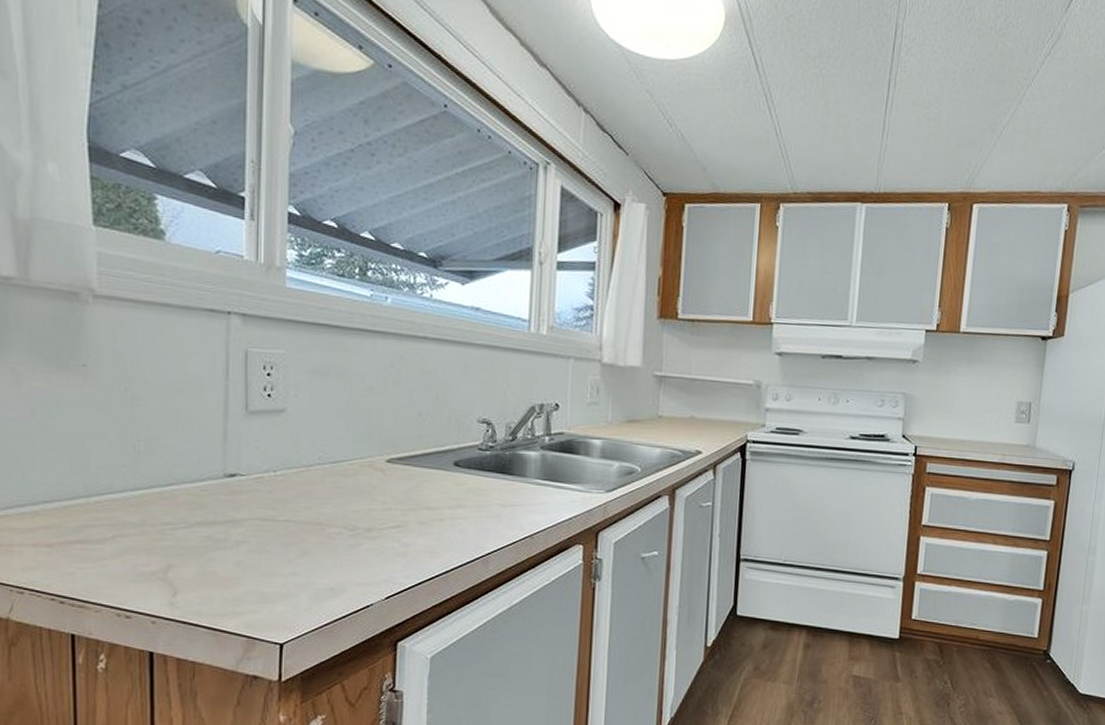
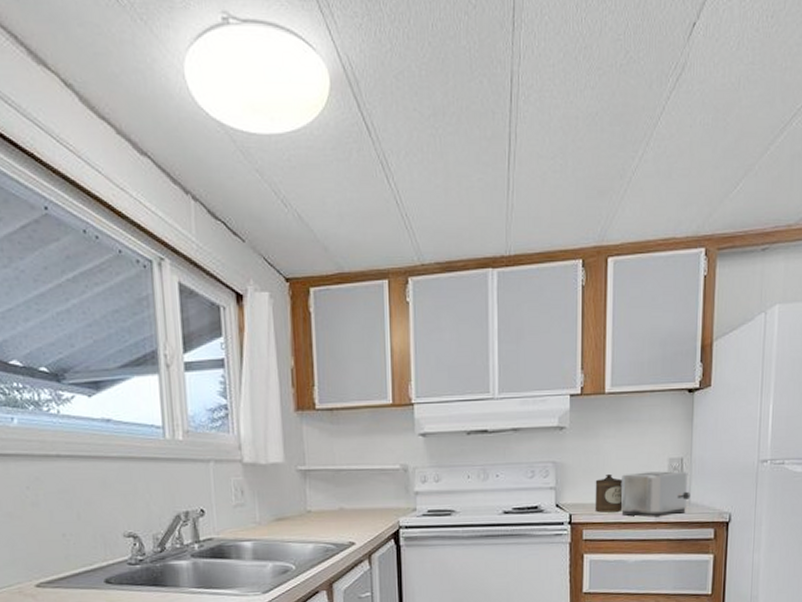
canister: none [940,410,970,449] -> present [595,473,622,513]
toaster: none [966,412,1036,459] -> present [621,471,691,519]

